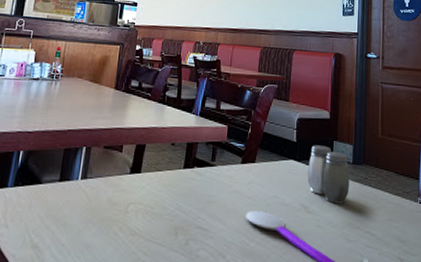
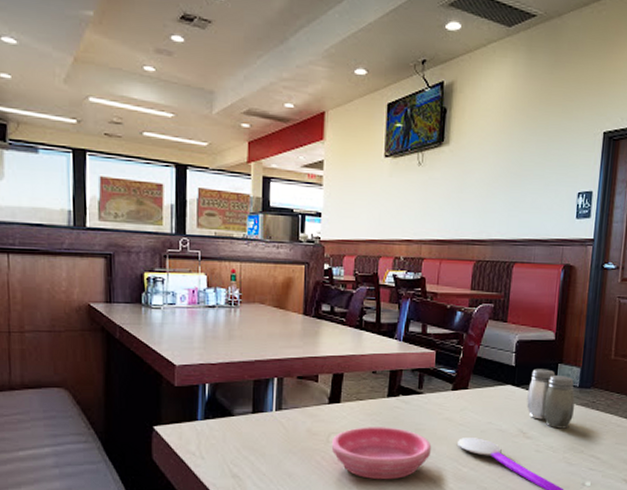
saucer: none [129,198,222,254] -> present [331,427,432,480]

